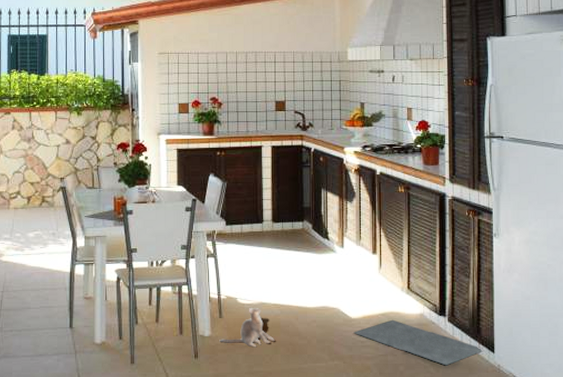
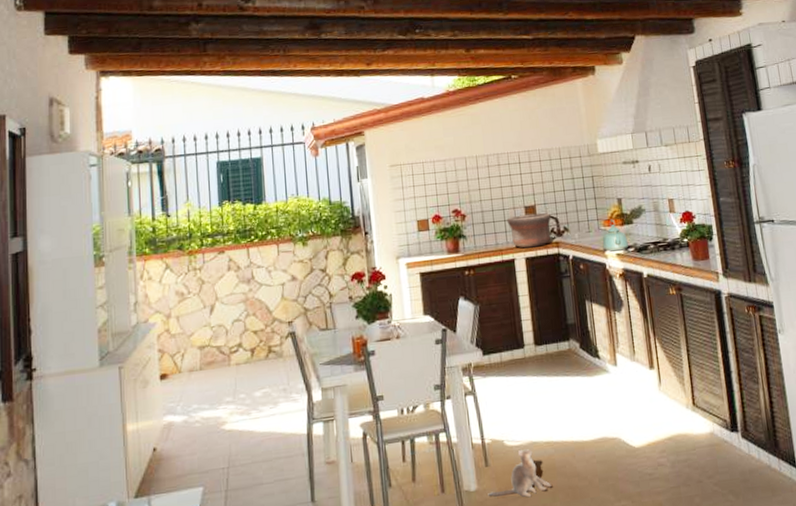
ceramic pot: none [258,108,298,138] -> present [506,213,552,249]
kettle: none [342,120,367,149] -> present [602,219,629,252]
door mat: present [353,319,484,366] -> none [638,443,785,491]

